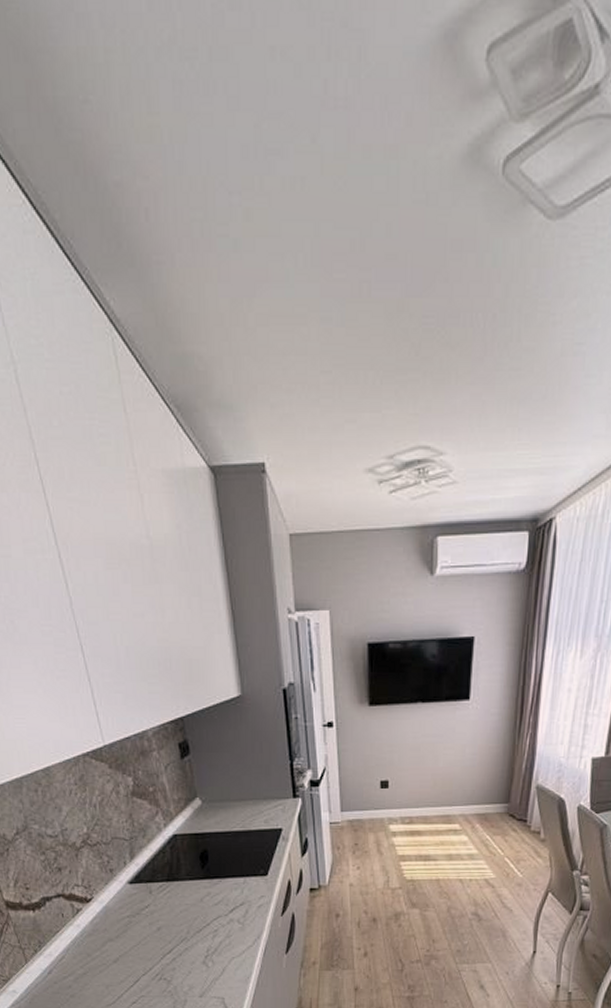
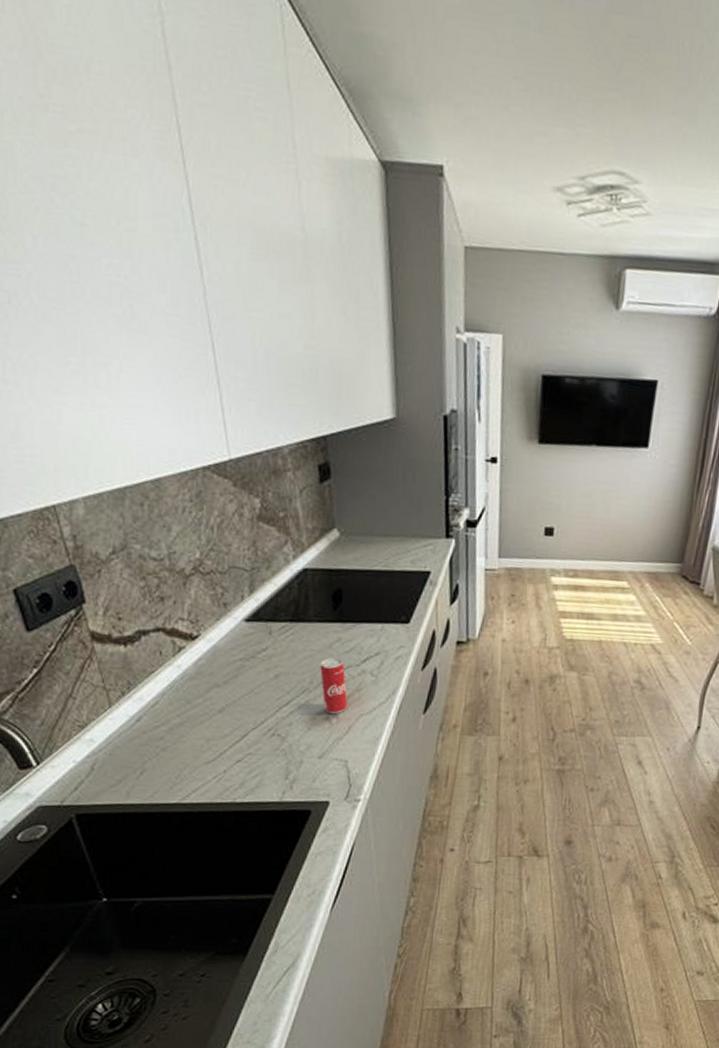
beverage can: none [195,909,221,959] -> present [320,657,348,715]

